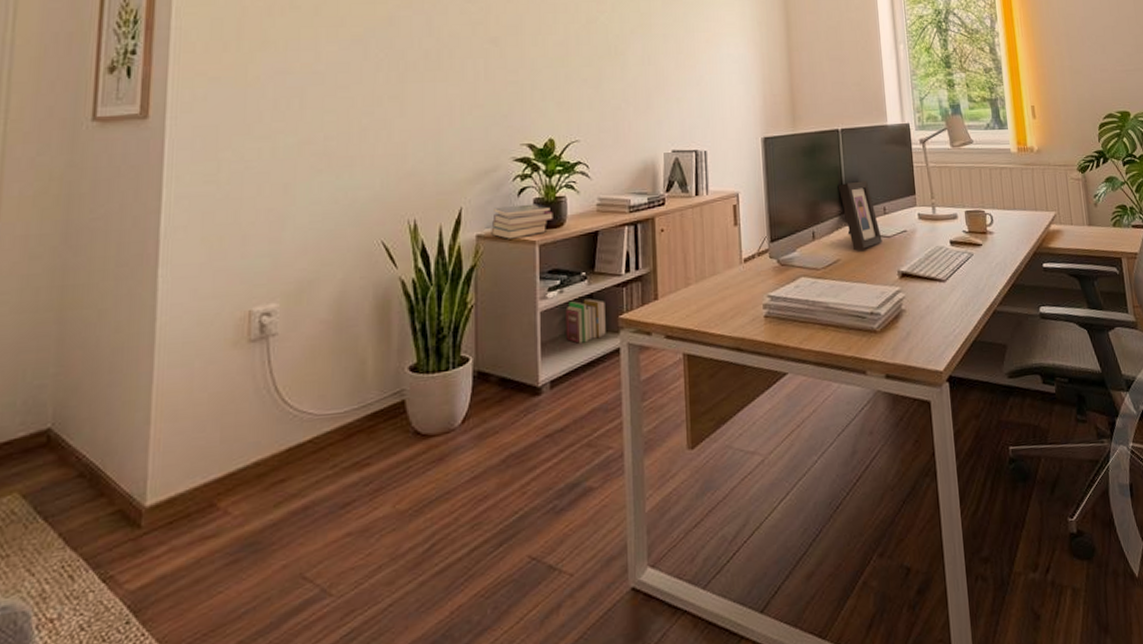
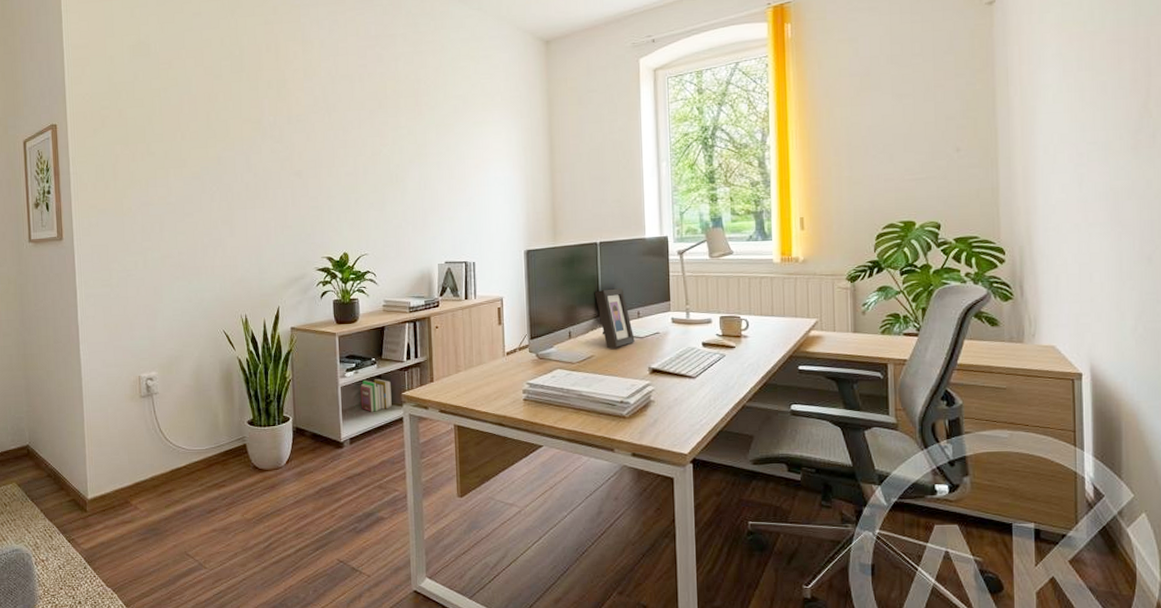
books: present [491,203,553,239] -> none [301,304,349,331]

